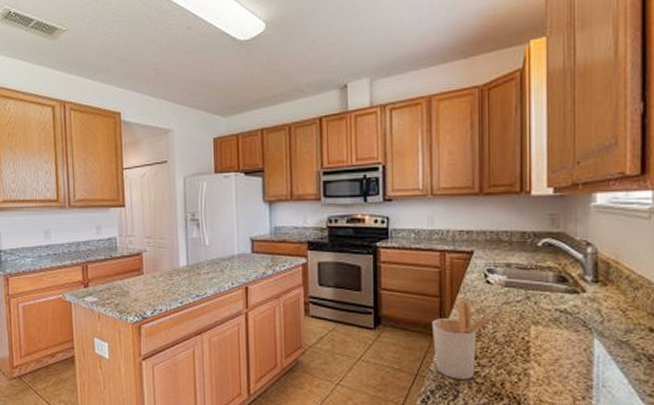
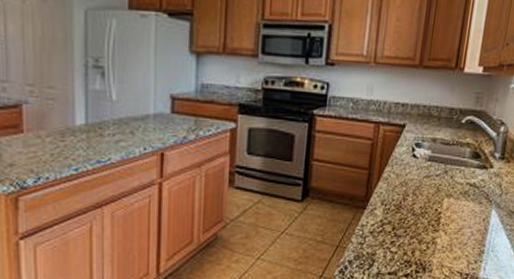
utensil holder: present [431,300,501,379] -> none [356,172,421,249]

